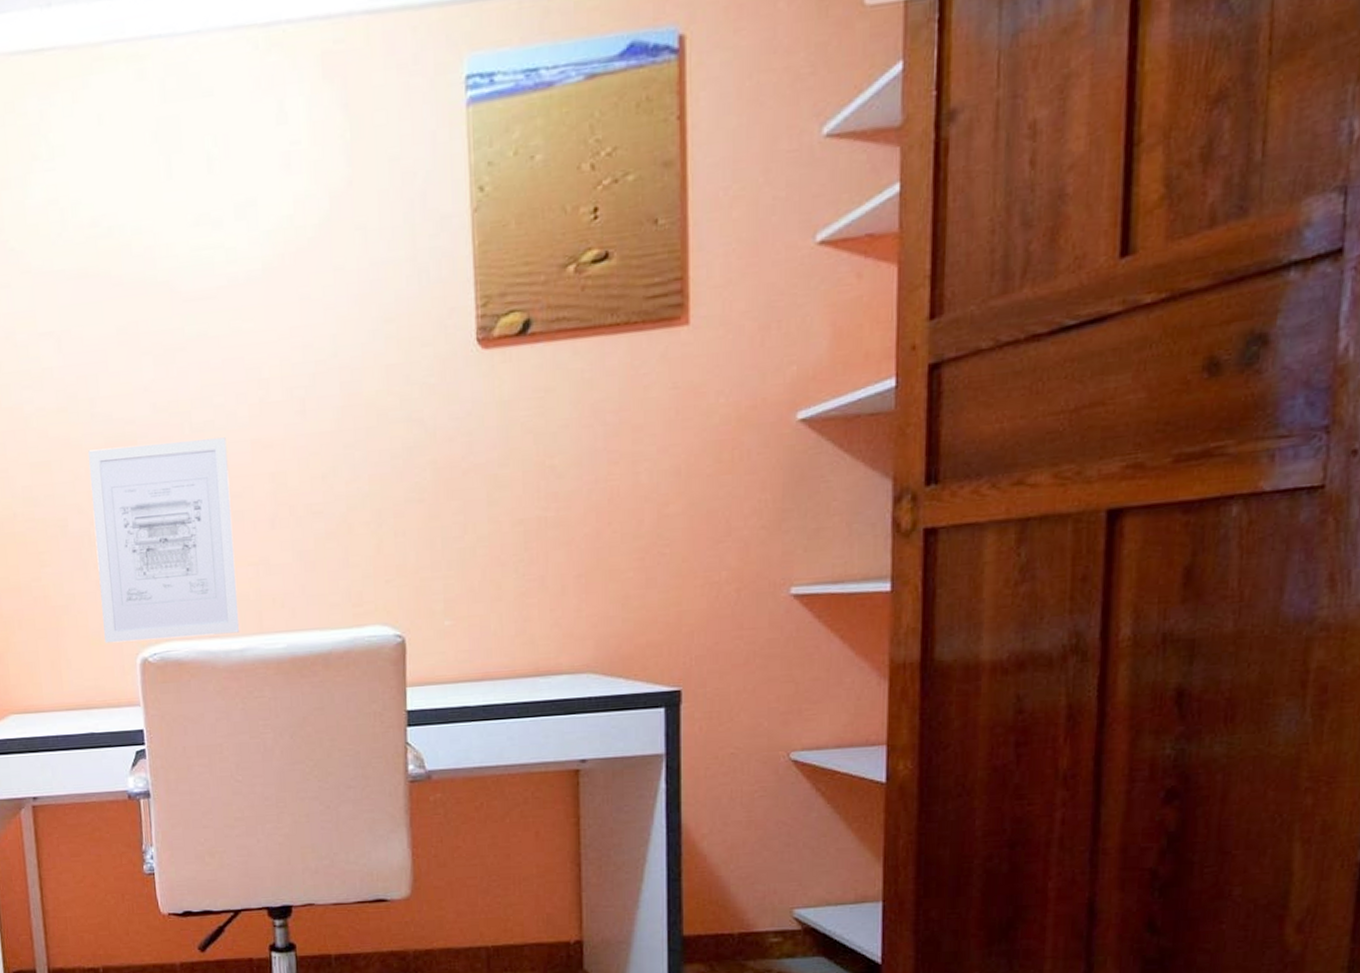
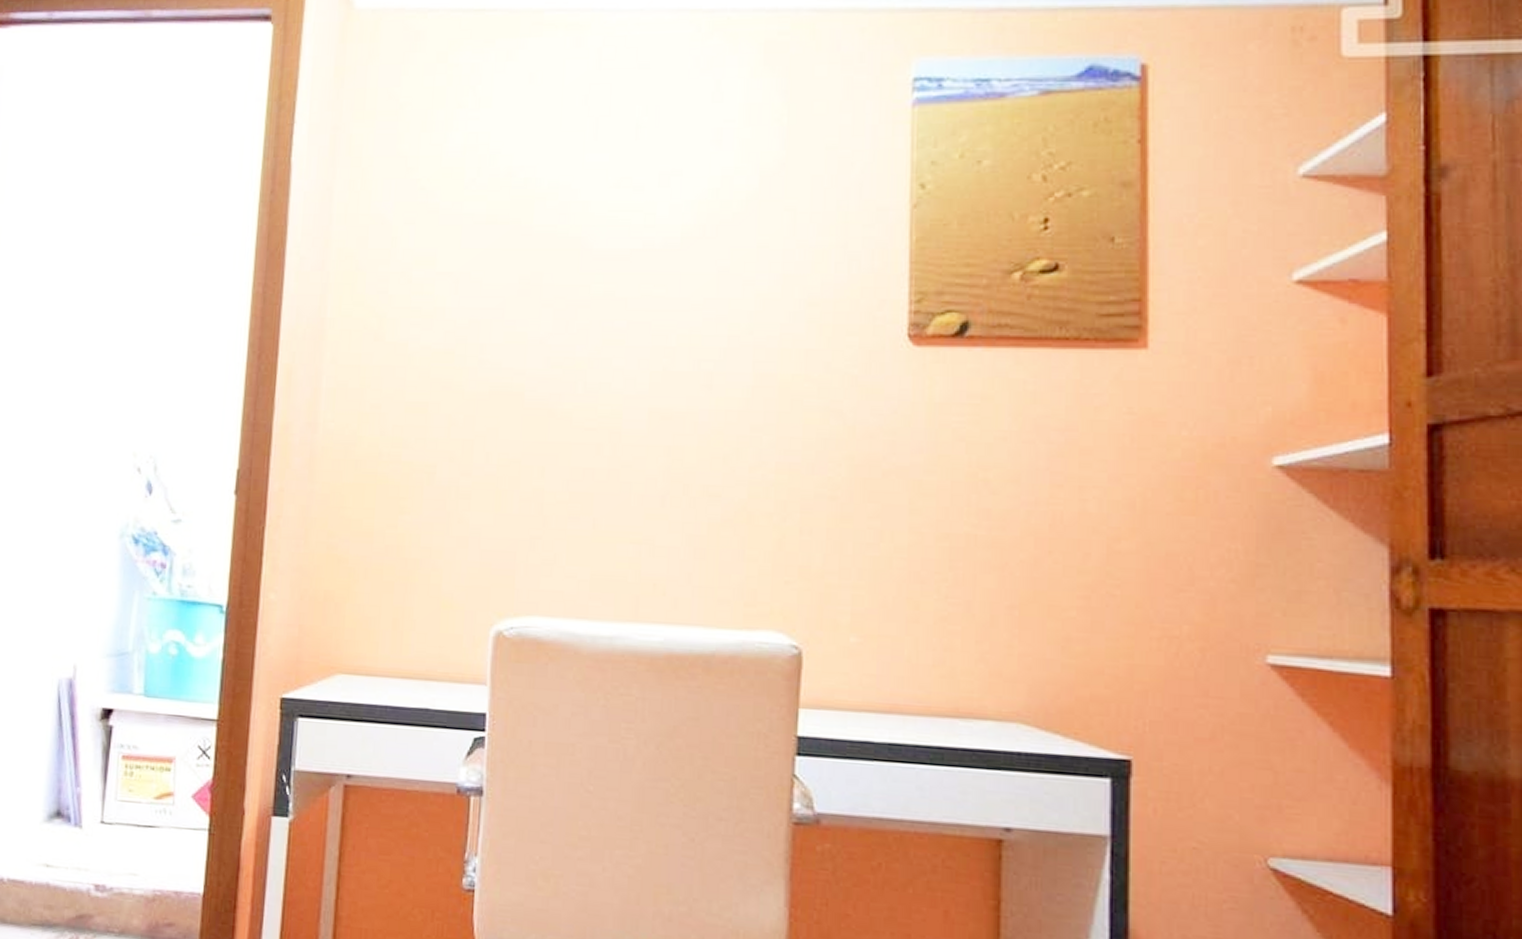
wall art: present [88,437,240,644] -> none [457,397,621,617]

